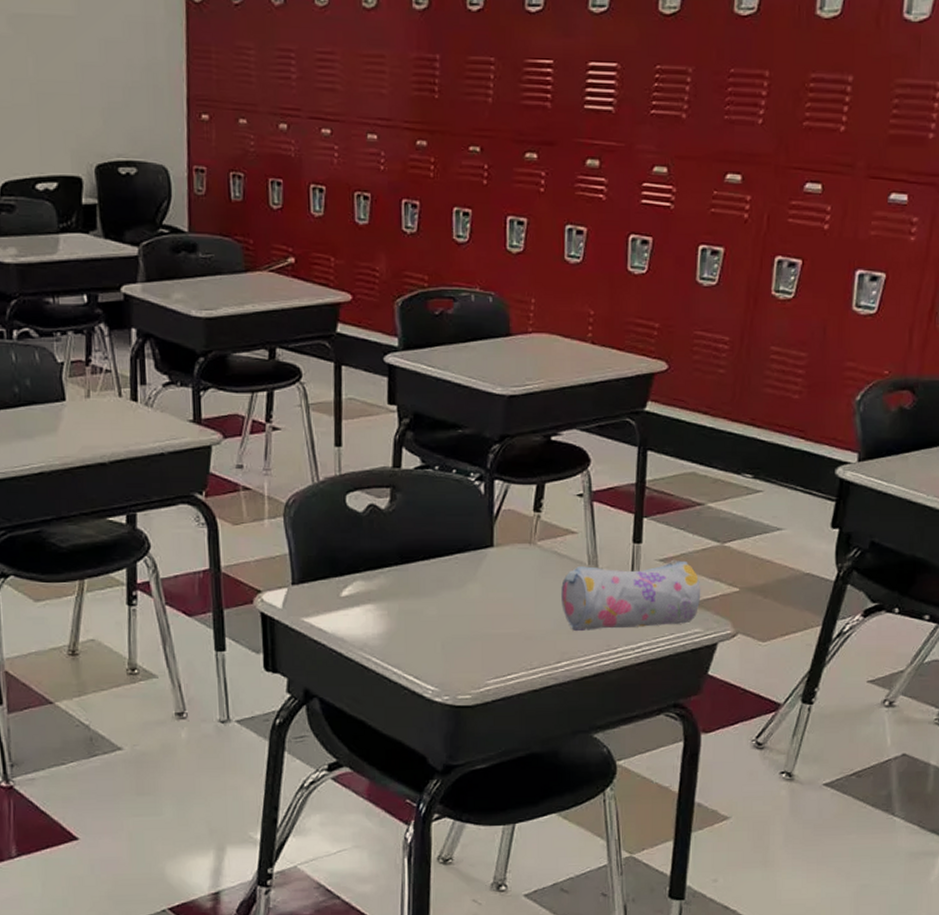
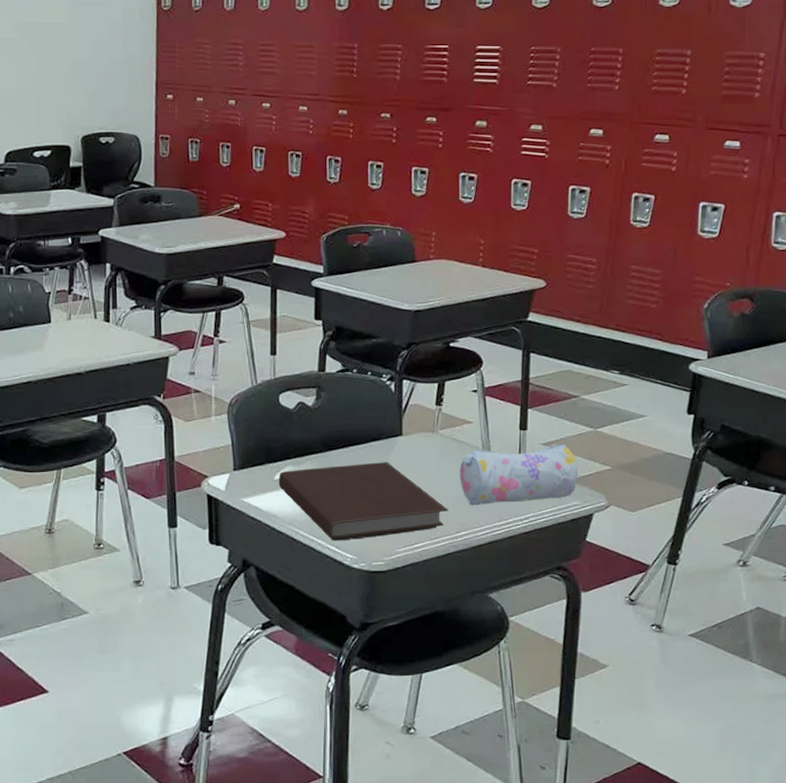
notebook: none [345,578,548,670] -> present [278,462,449,541]

